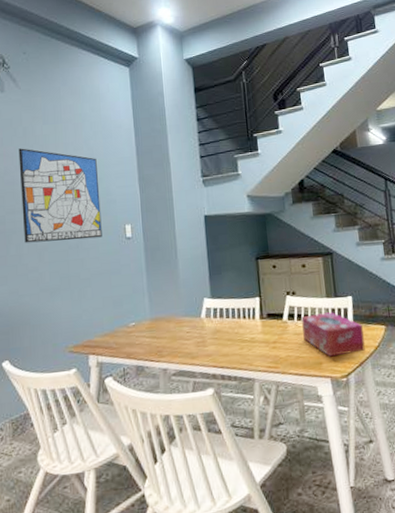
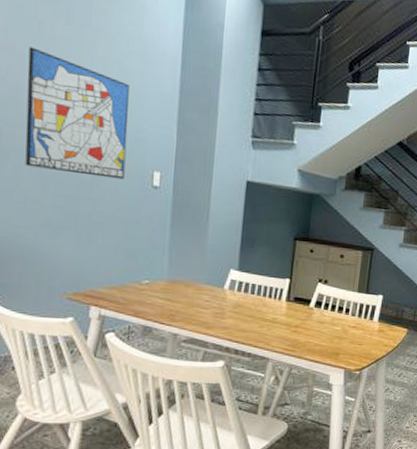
tissue box: present [301,312,365,357] -> none [326,306,386,350]

